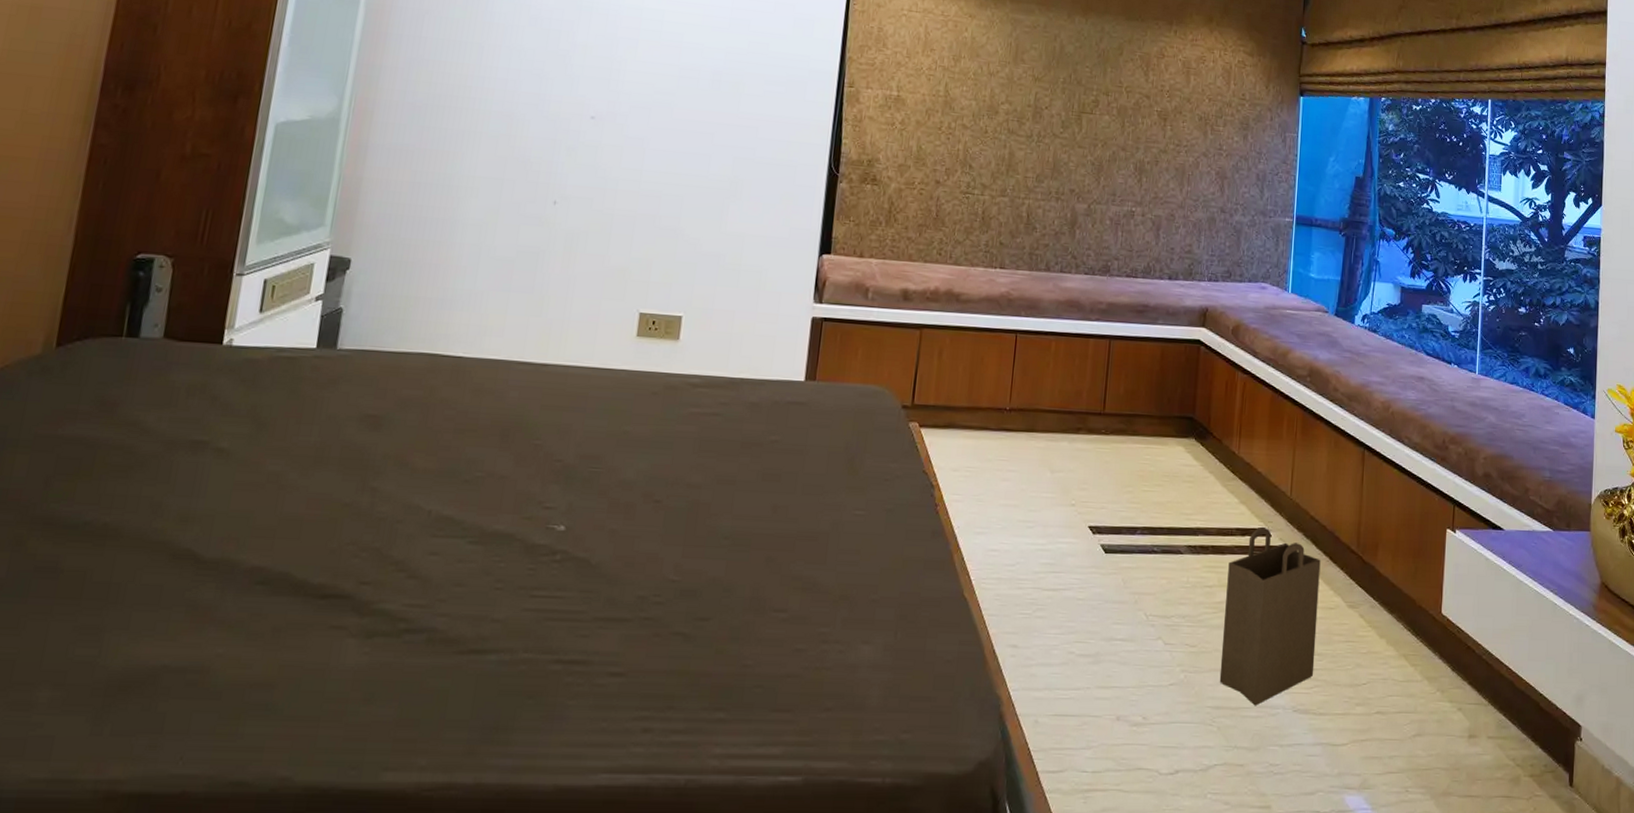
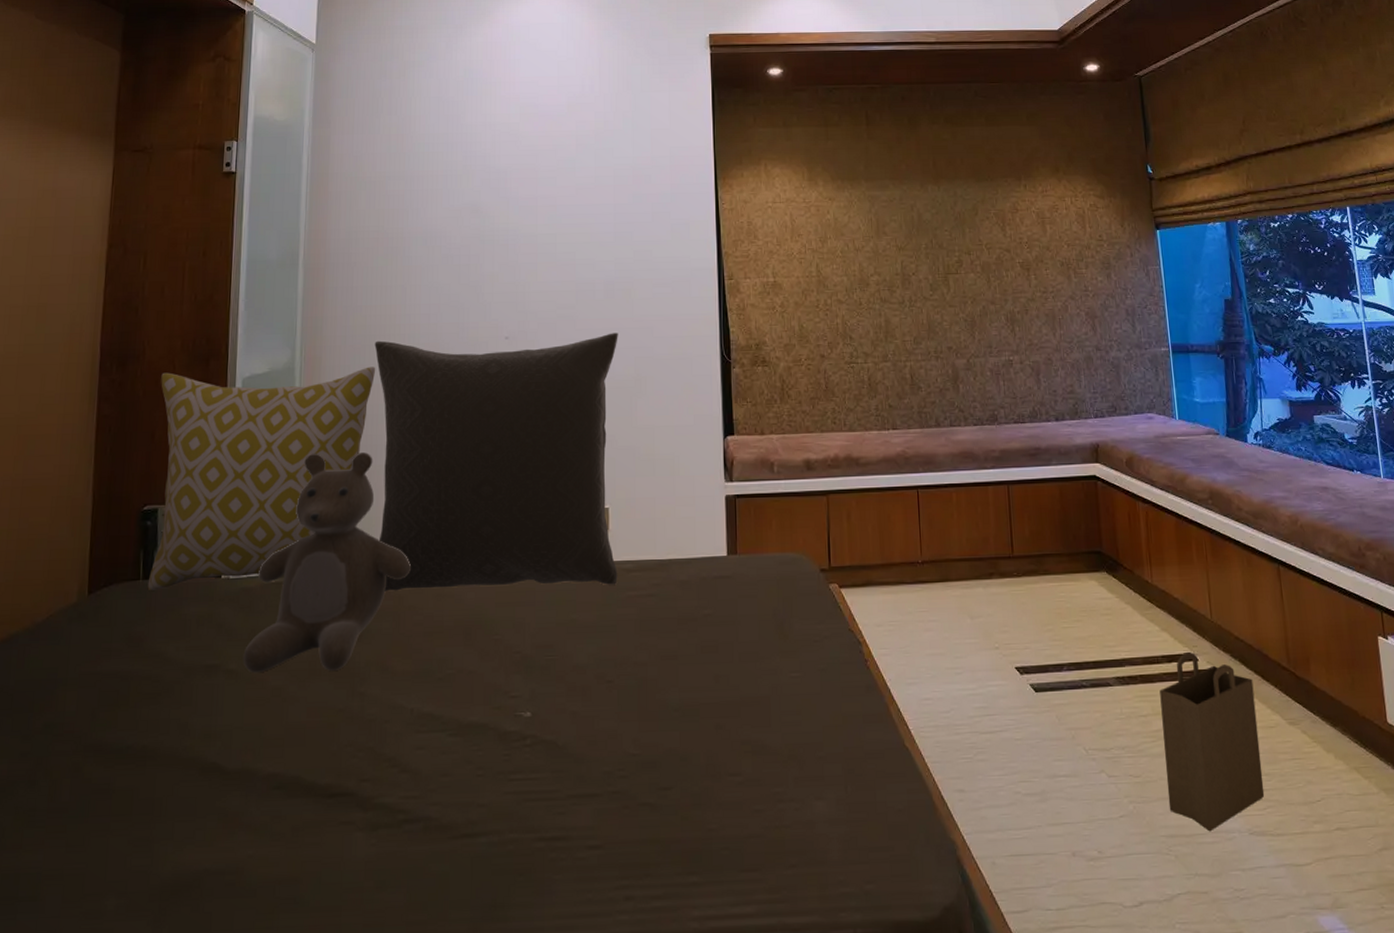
pillow: none [130,104,437,351] -> present [147,366,376,591]
teddy bear: none [237,217,449,461] -> present [243,452,411,673]
pillow: none [415,101,719,399] -> present [374,333,618,592]

